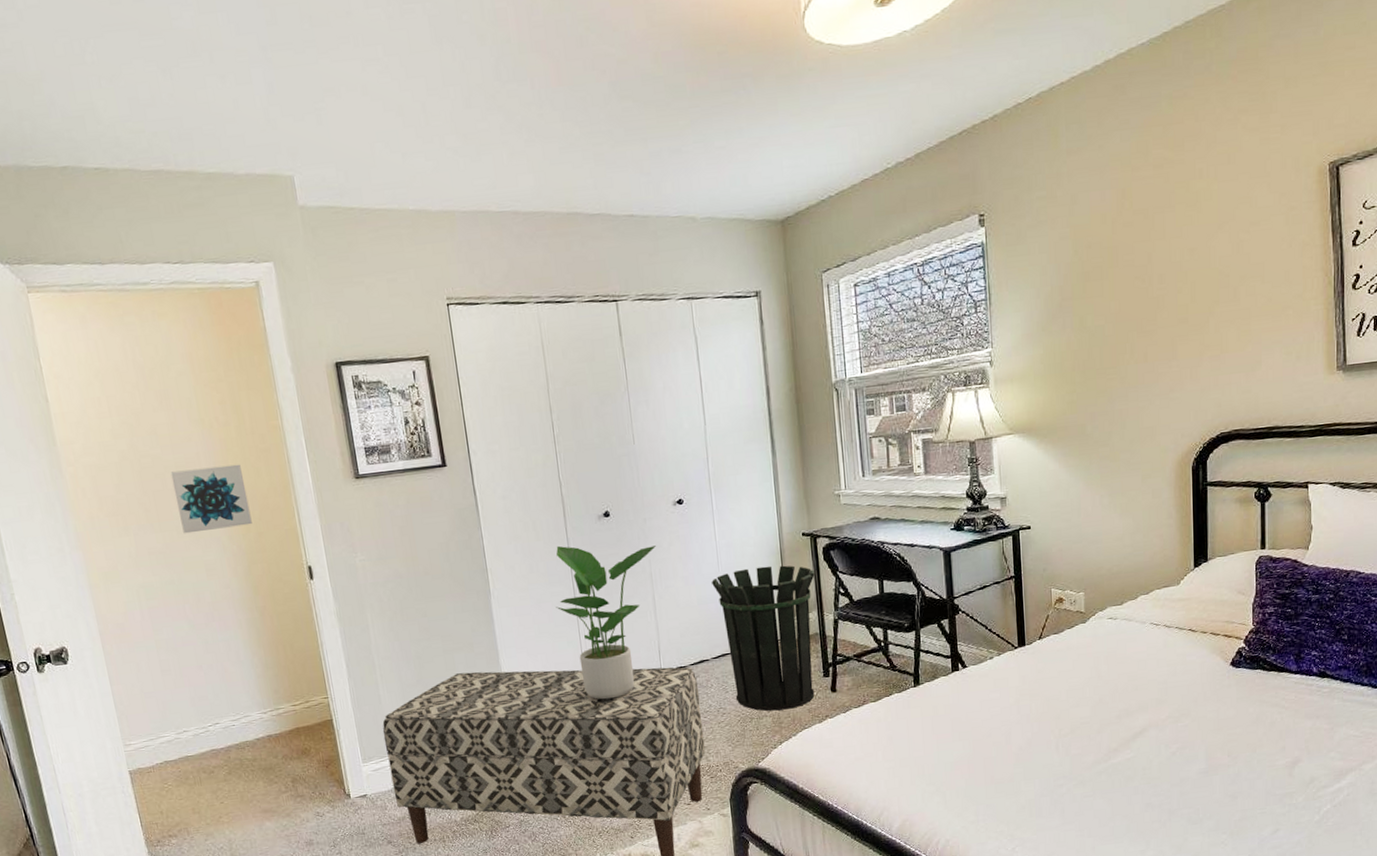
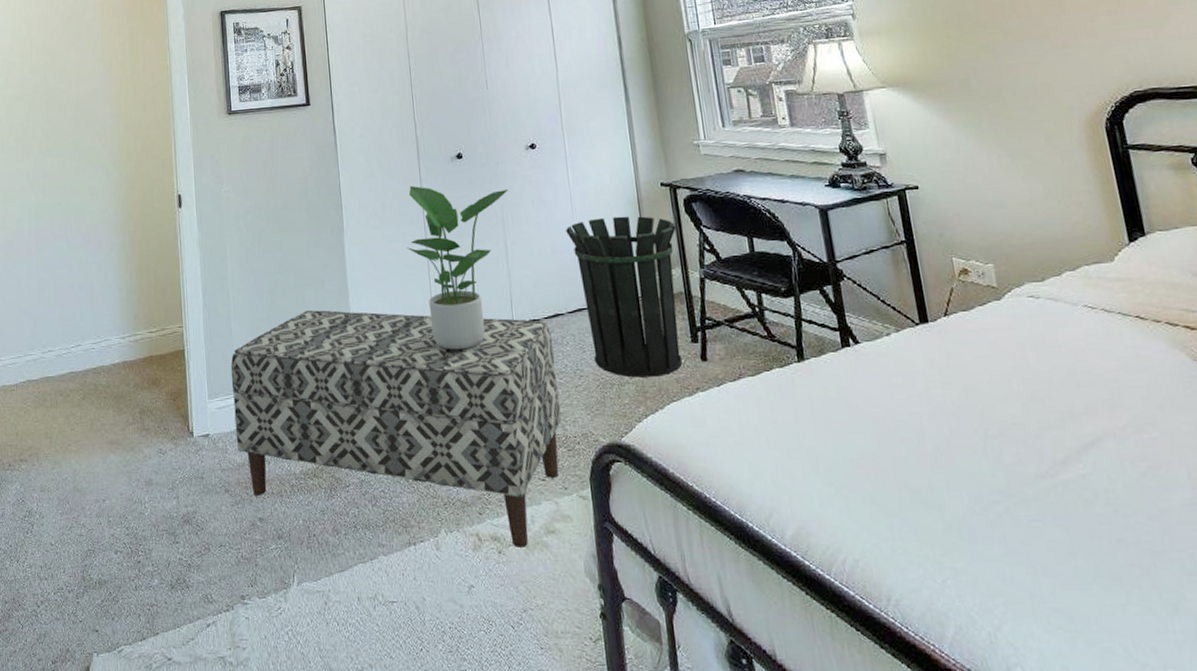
wall art: present [170,464,252,534] -> none [72,98,134,160]

